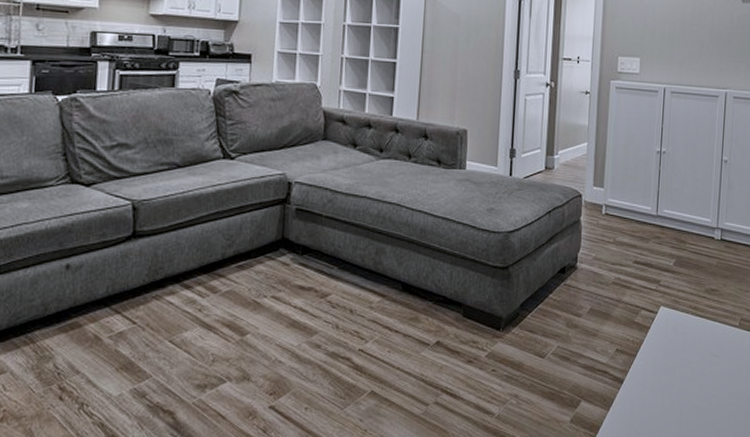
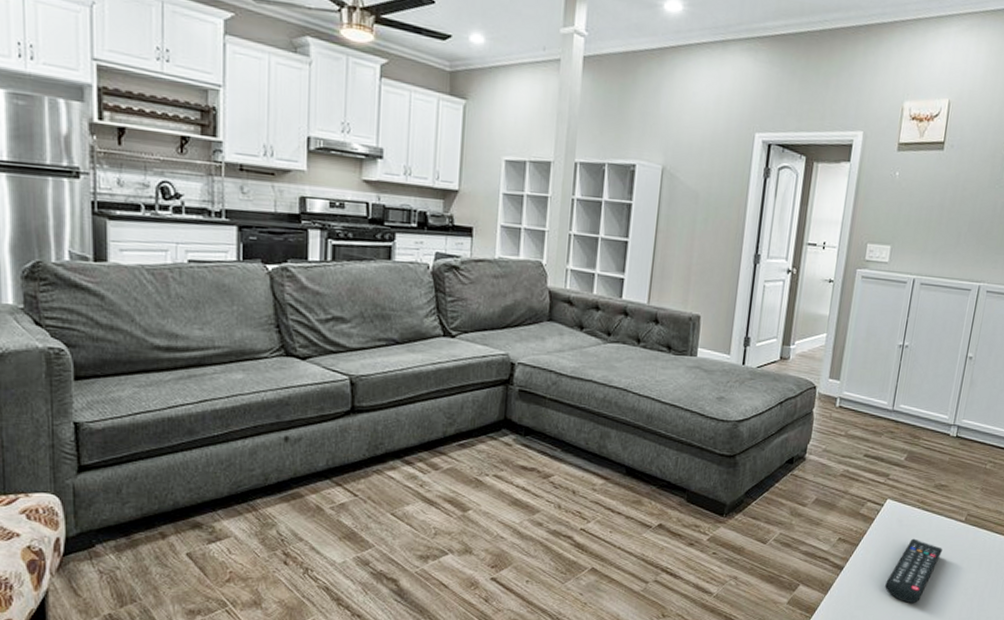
remote control: none [667,346,720,417] -> present [885,538,942,604]

